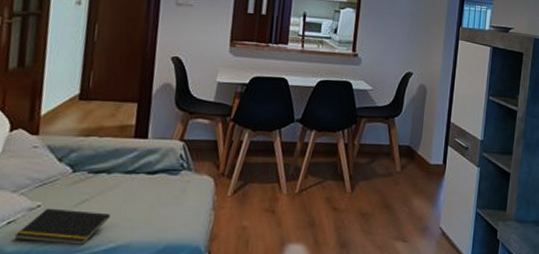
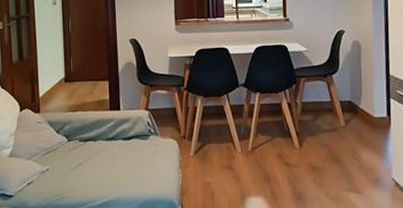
notepad: present [14,208,111,245] -> none [33,171,100,200]

